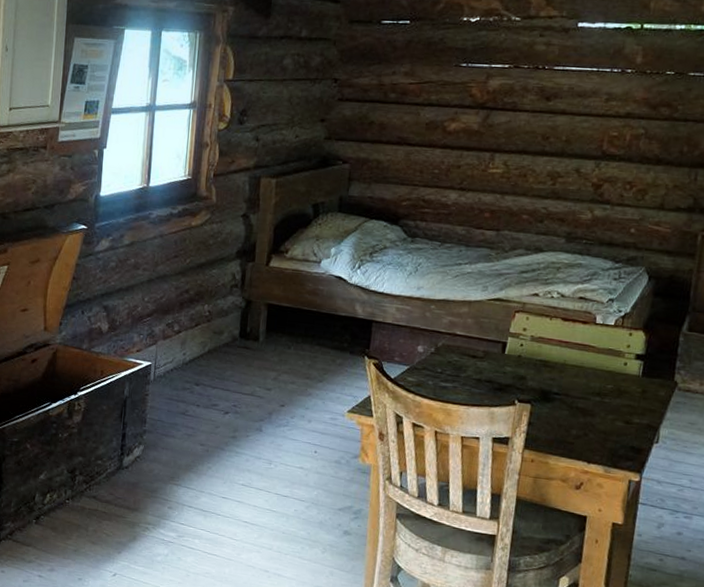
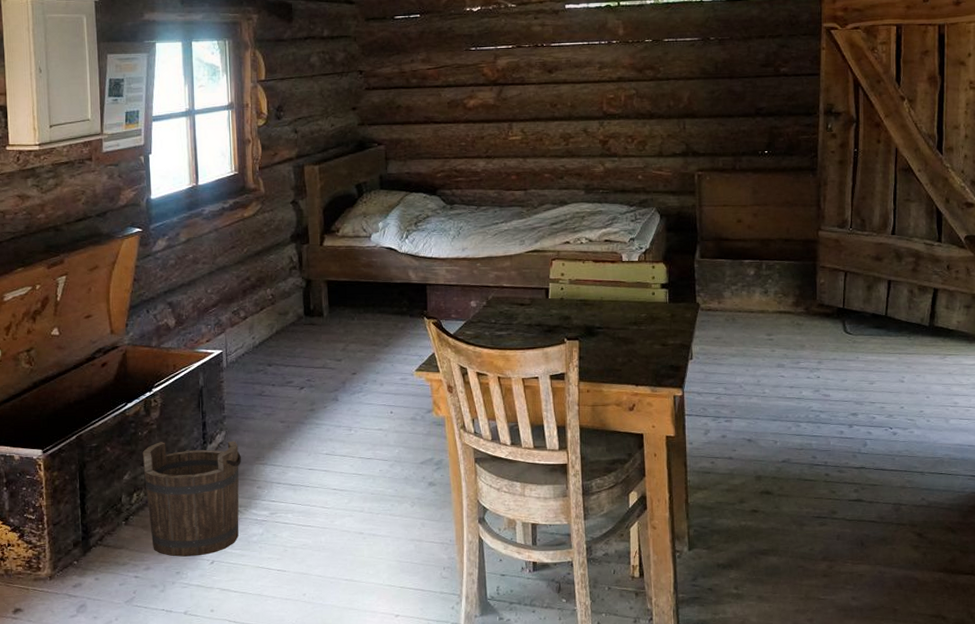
wooden bucket: none [57,446,156,566] -> present [140,440,241,557]

